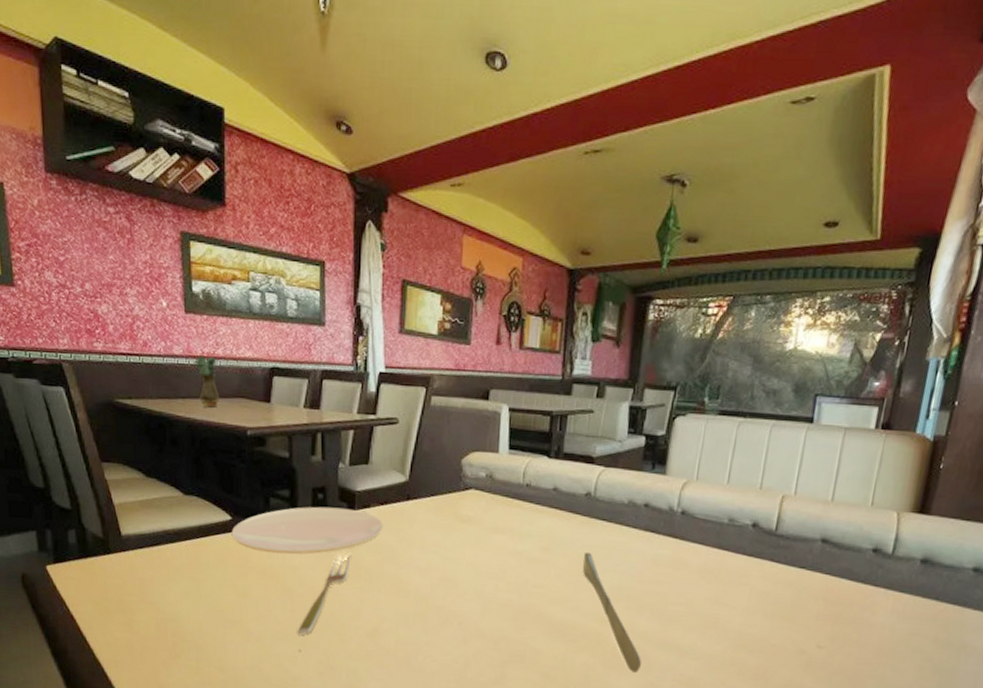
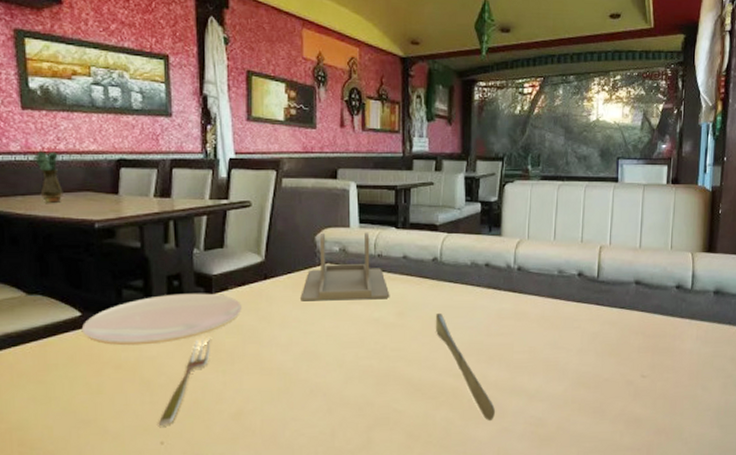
napkin holder: none [442,457,536,531] -> present [300,232,390,301]

